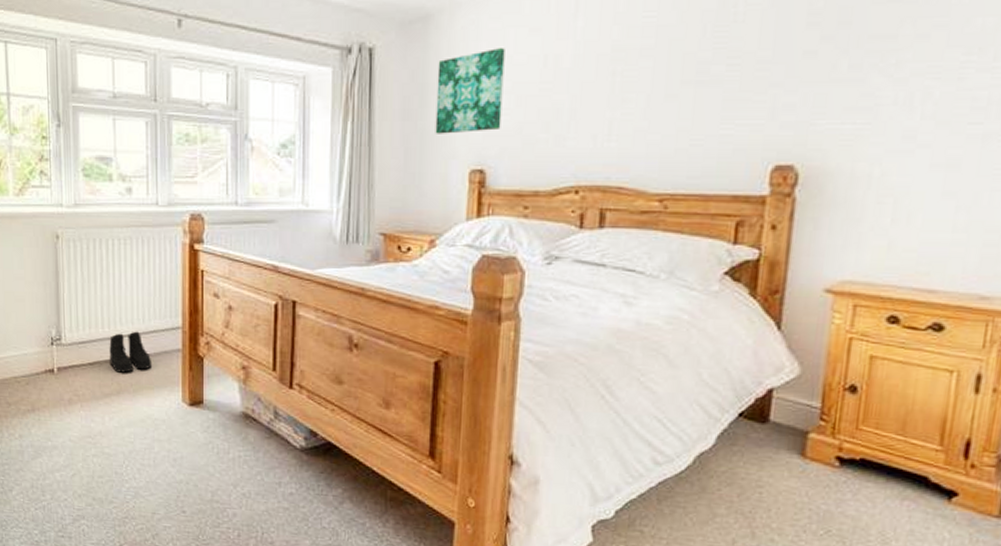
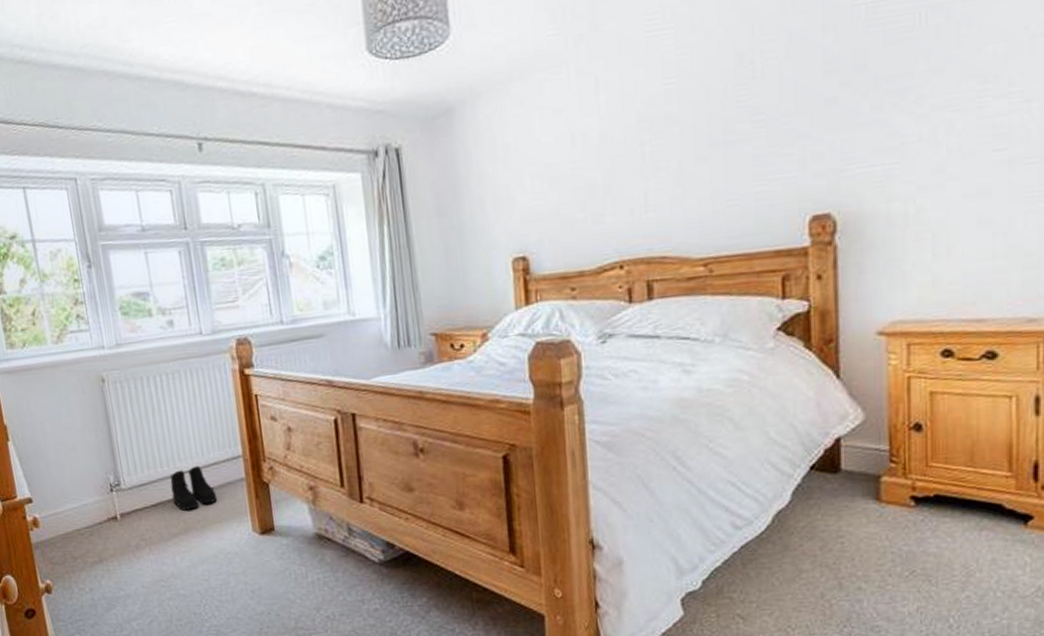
wall art: present [435,48,505,134] -> none [466,132,538,227]

